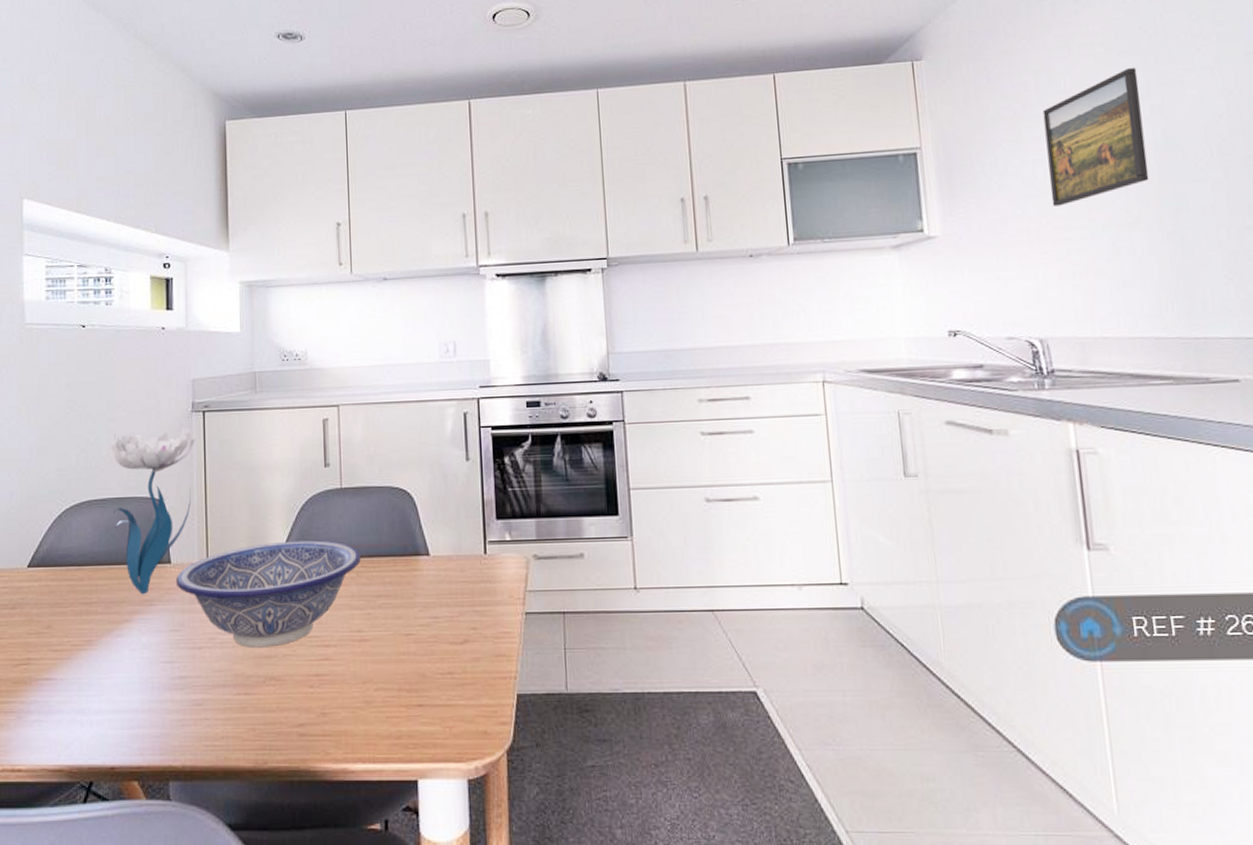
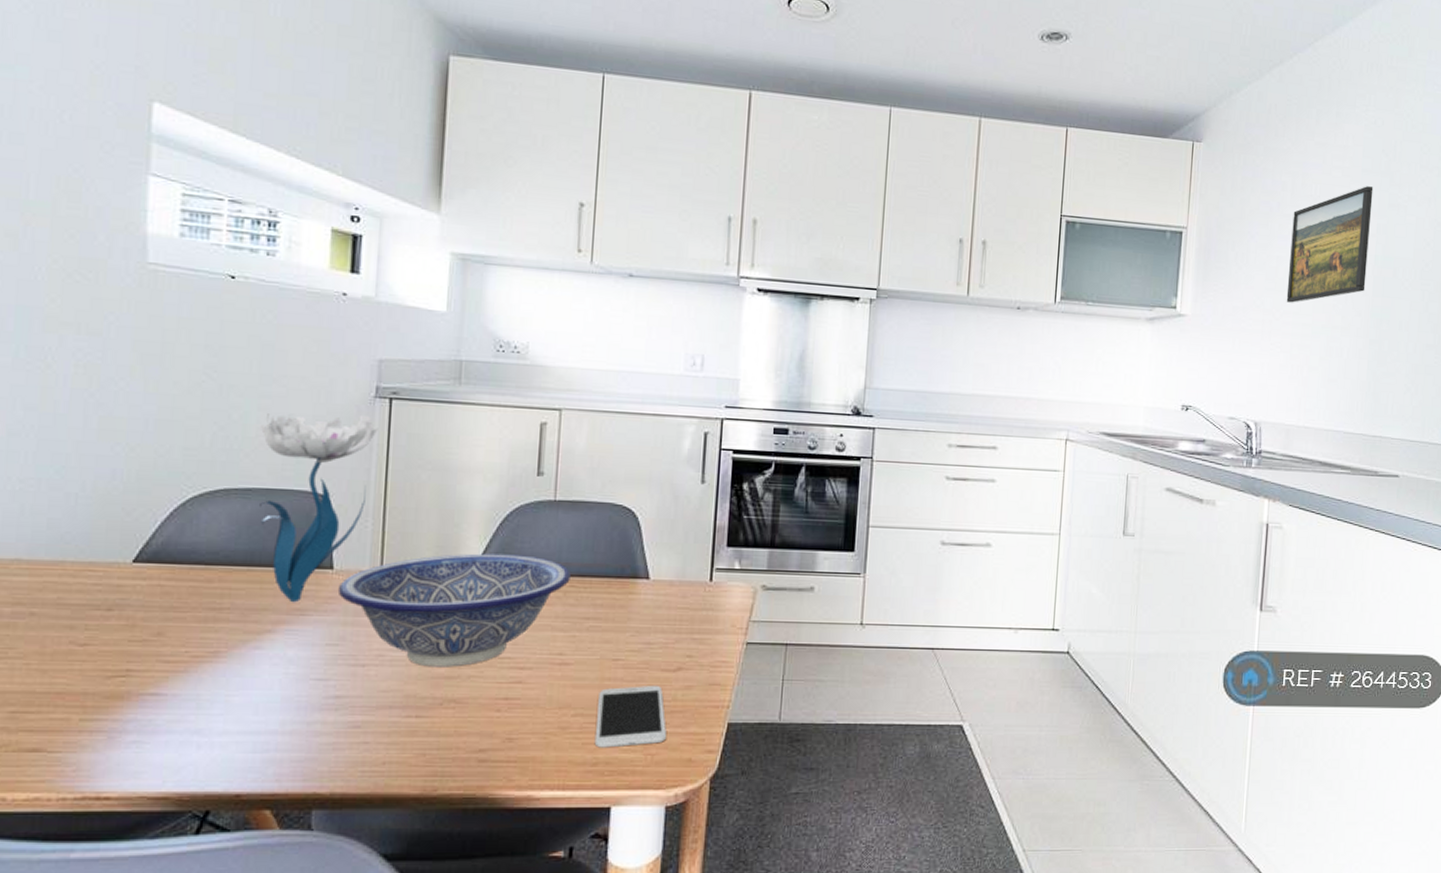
smartphone: none [396,657,462,721] -> present [594,685,667,748]

